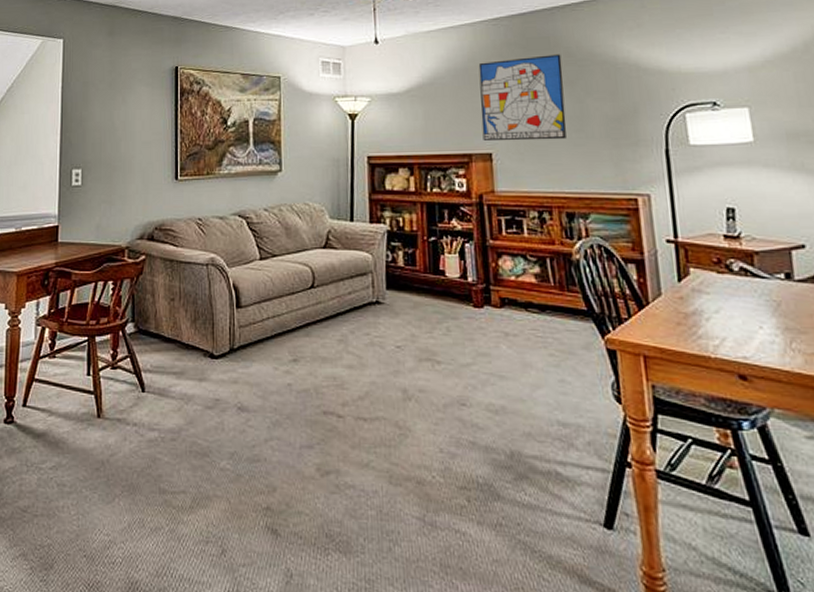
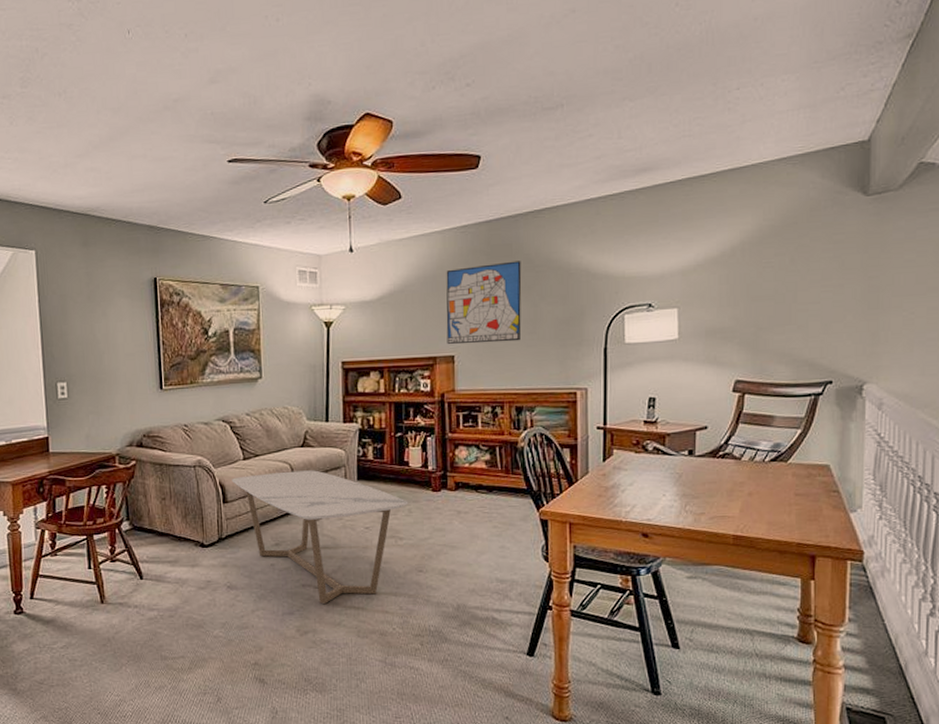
coffee table: none [246,275,446,438] -> present [231,470,409,604]

